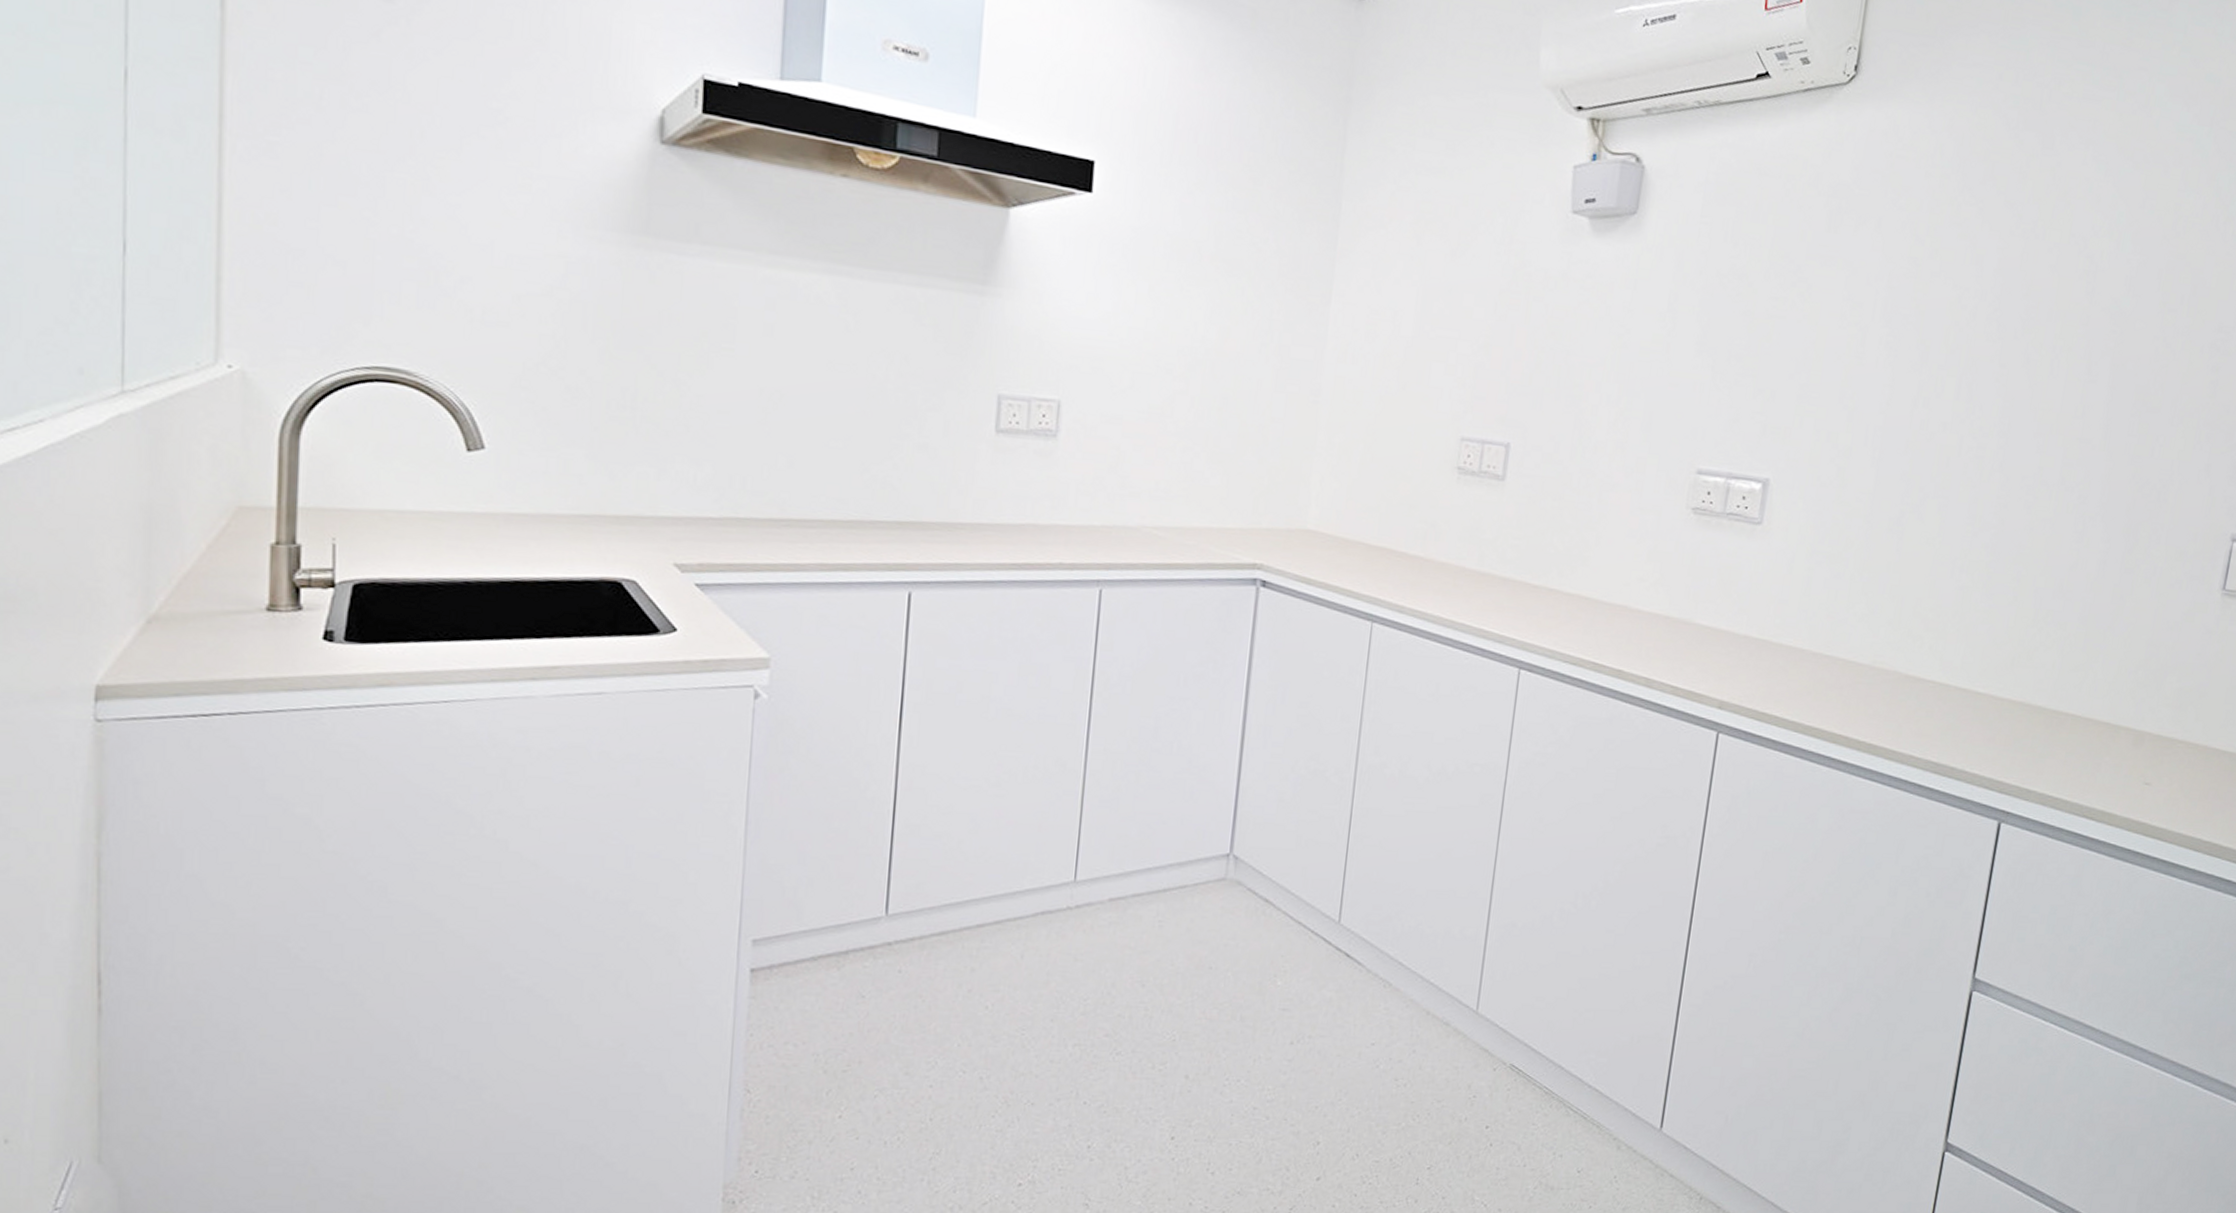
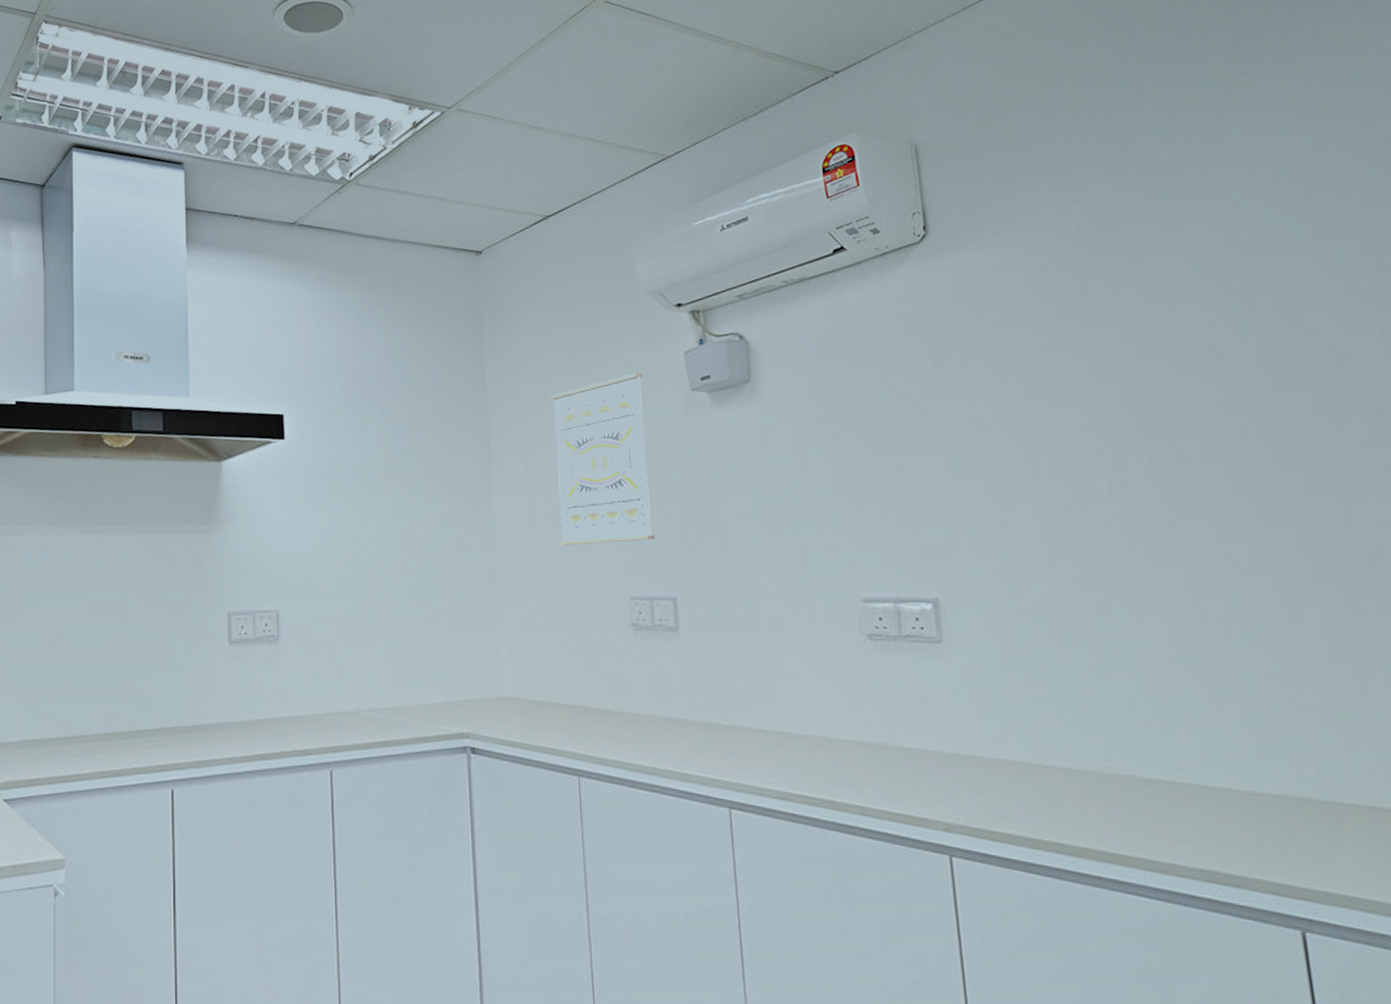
wall art: none [1396,181,1524,377] -> present [551,373,655,546]

